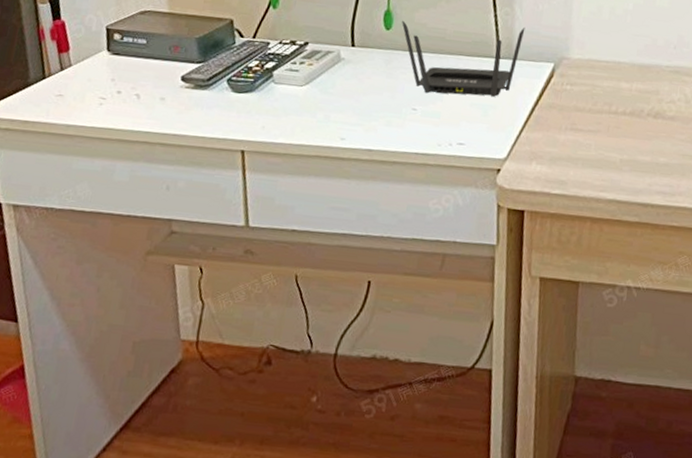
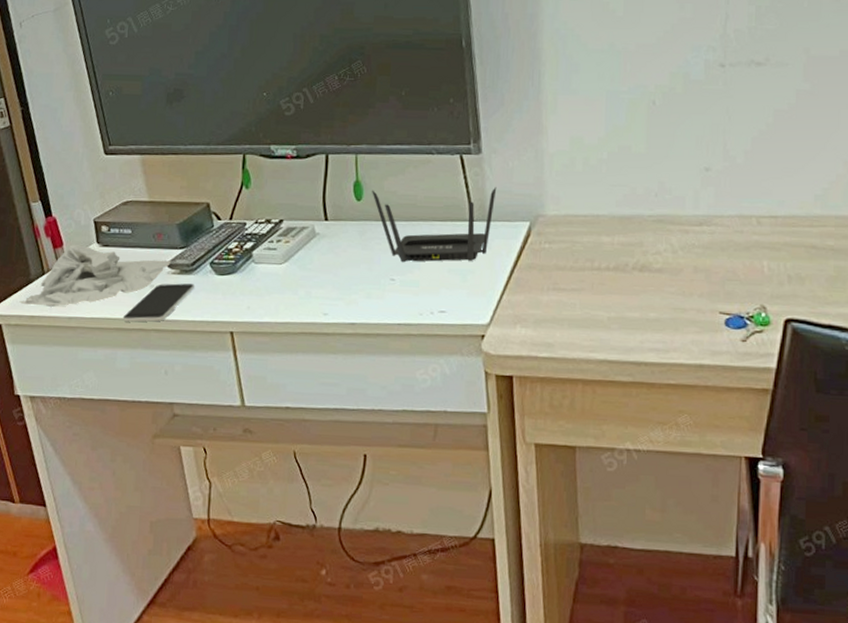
tissue: none [13,49,187,113] -> present [19,244,172,307]
smartphone: none [126,97,209,136] -> present [122,283,195,322]

